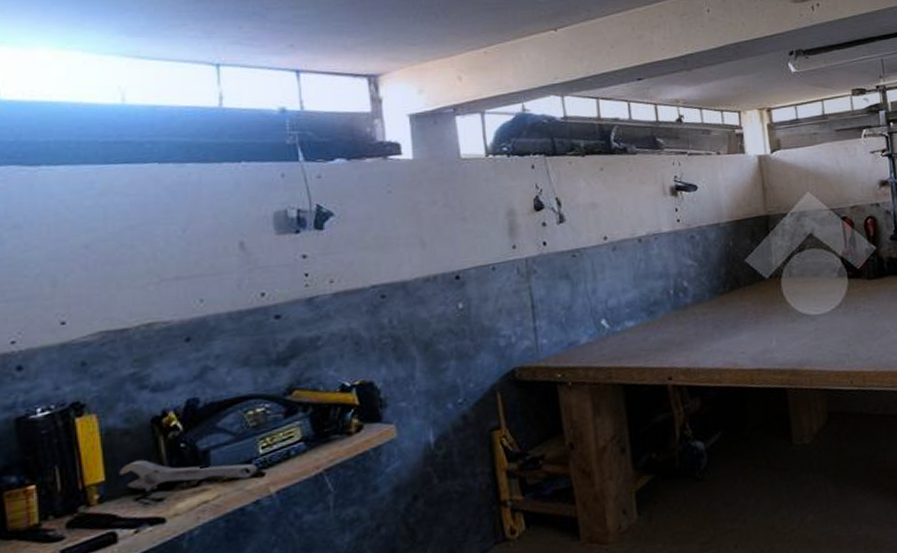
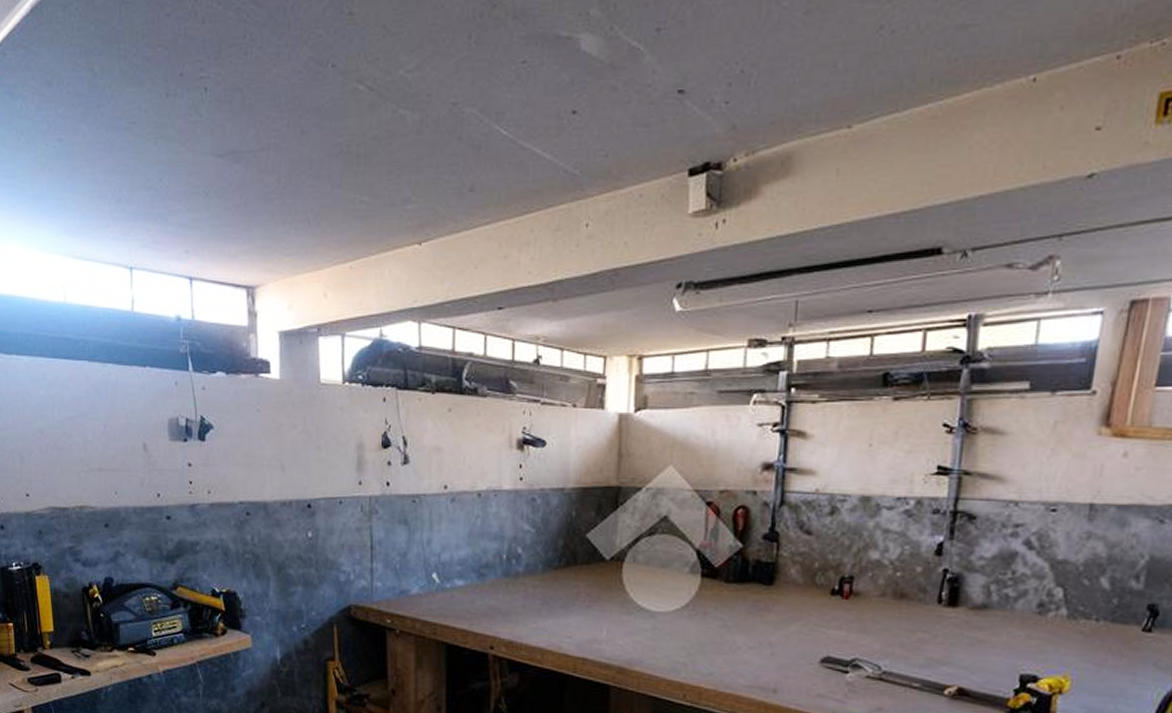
wrench: present [118,459,259,493] -> none [62,620,152,654]

